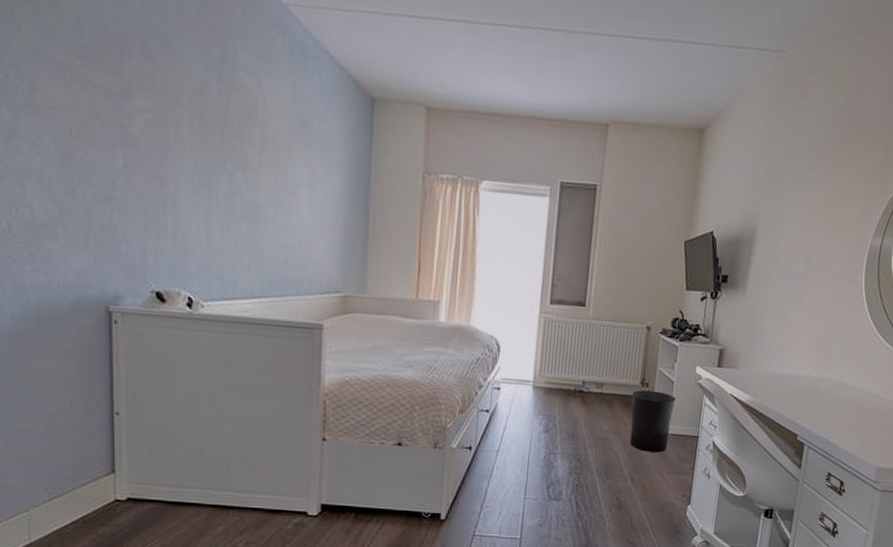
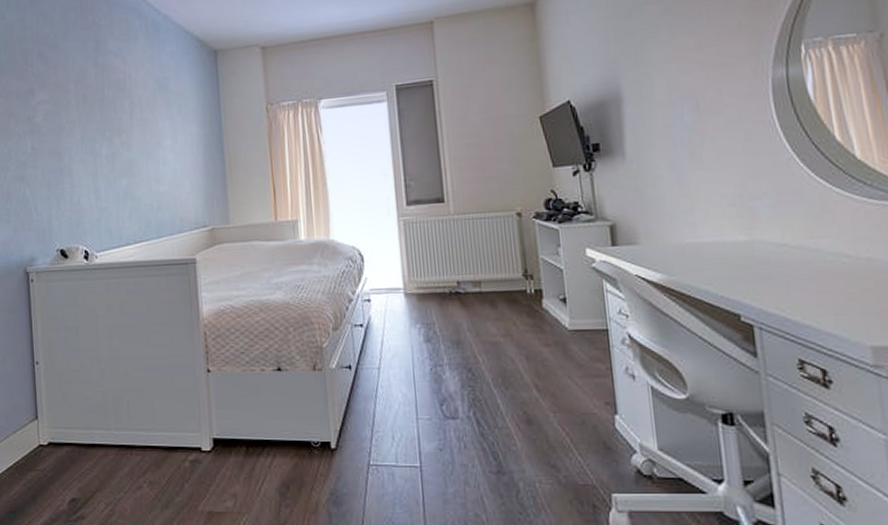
waste bin: present [629,390,676,453] -> none [516,282,572,354]

